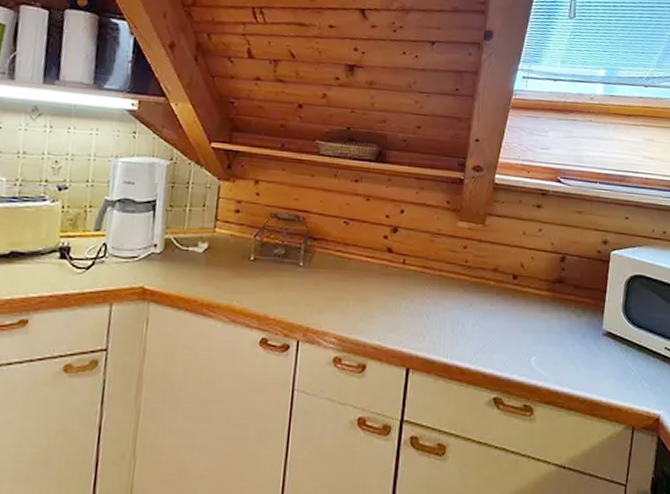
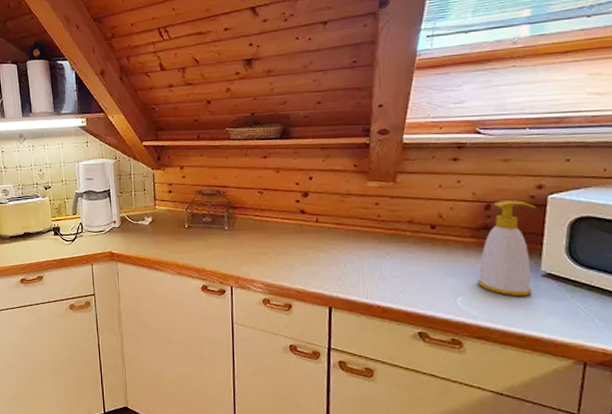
soap bottle: none [550,254,601,355] -> present [477,200,536,296]

